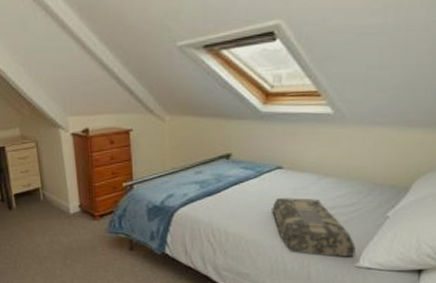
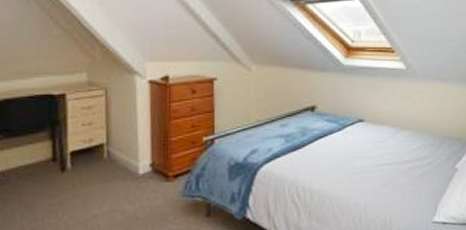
cushion: present [272,198,356,257] -> none [355,151,432,213]

